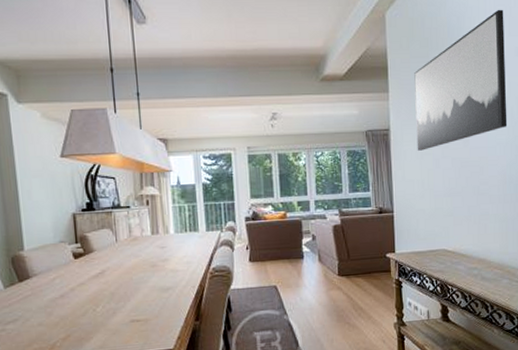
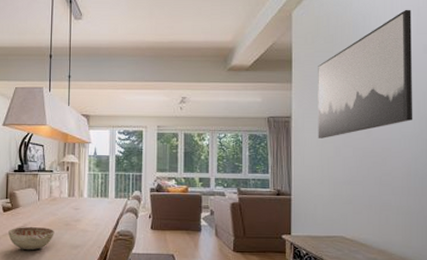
decorative bowl: none [83,271,140,300] -> present [8,226,55,251]

